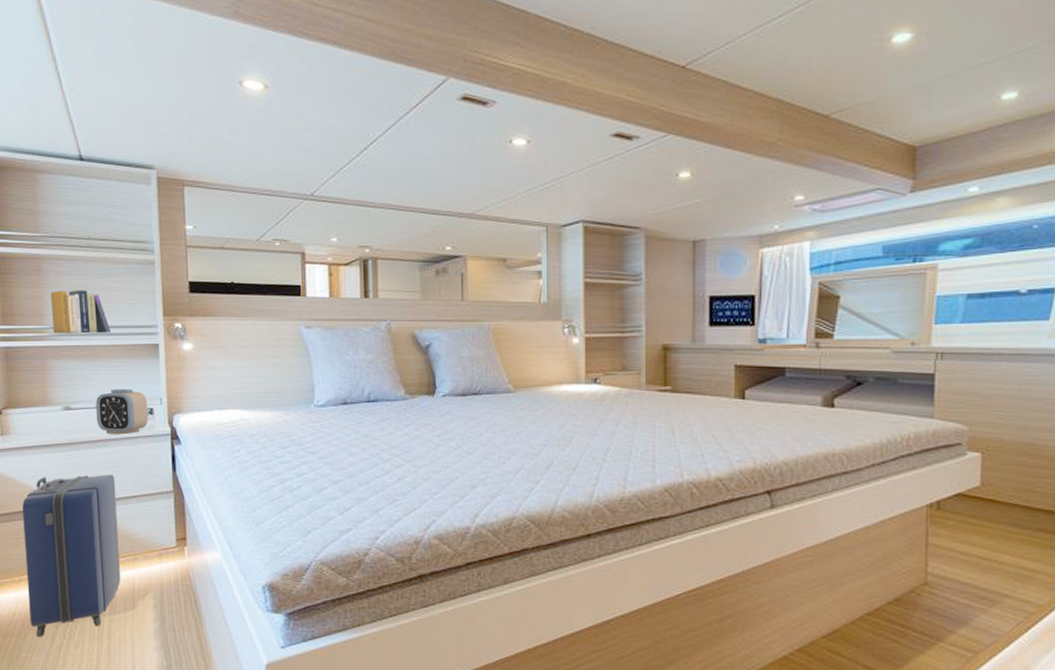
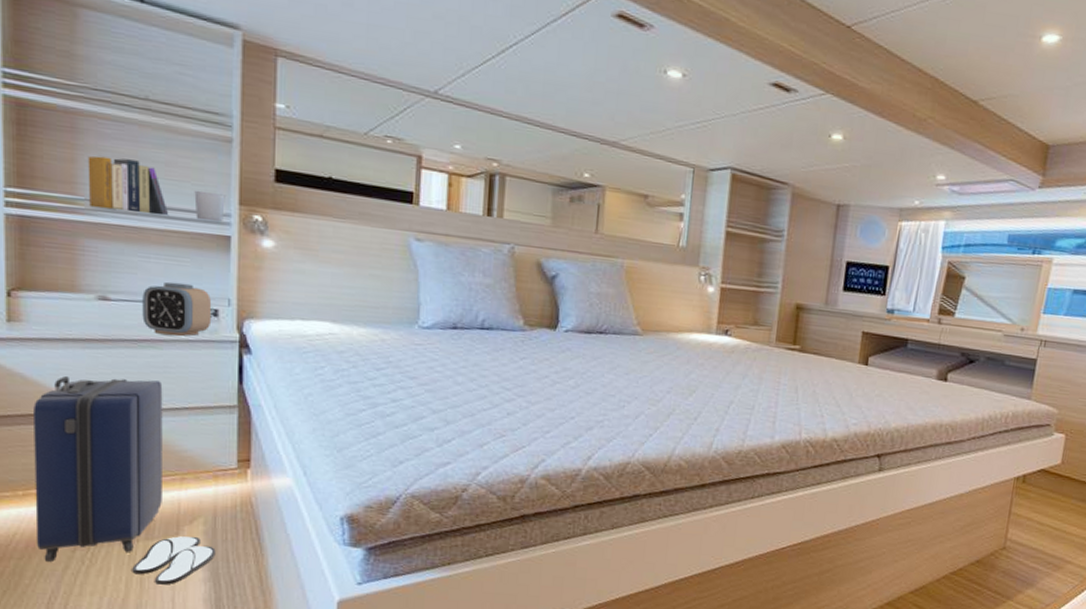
slippers: none [101,609,164,654] -> present [132,536,216,585]
candle holder: none [129,308,153,333] -> present [194,190,225,222]

